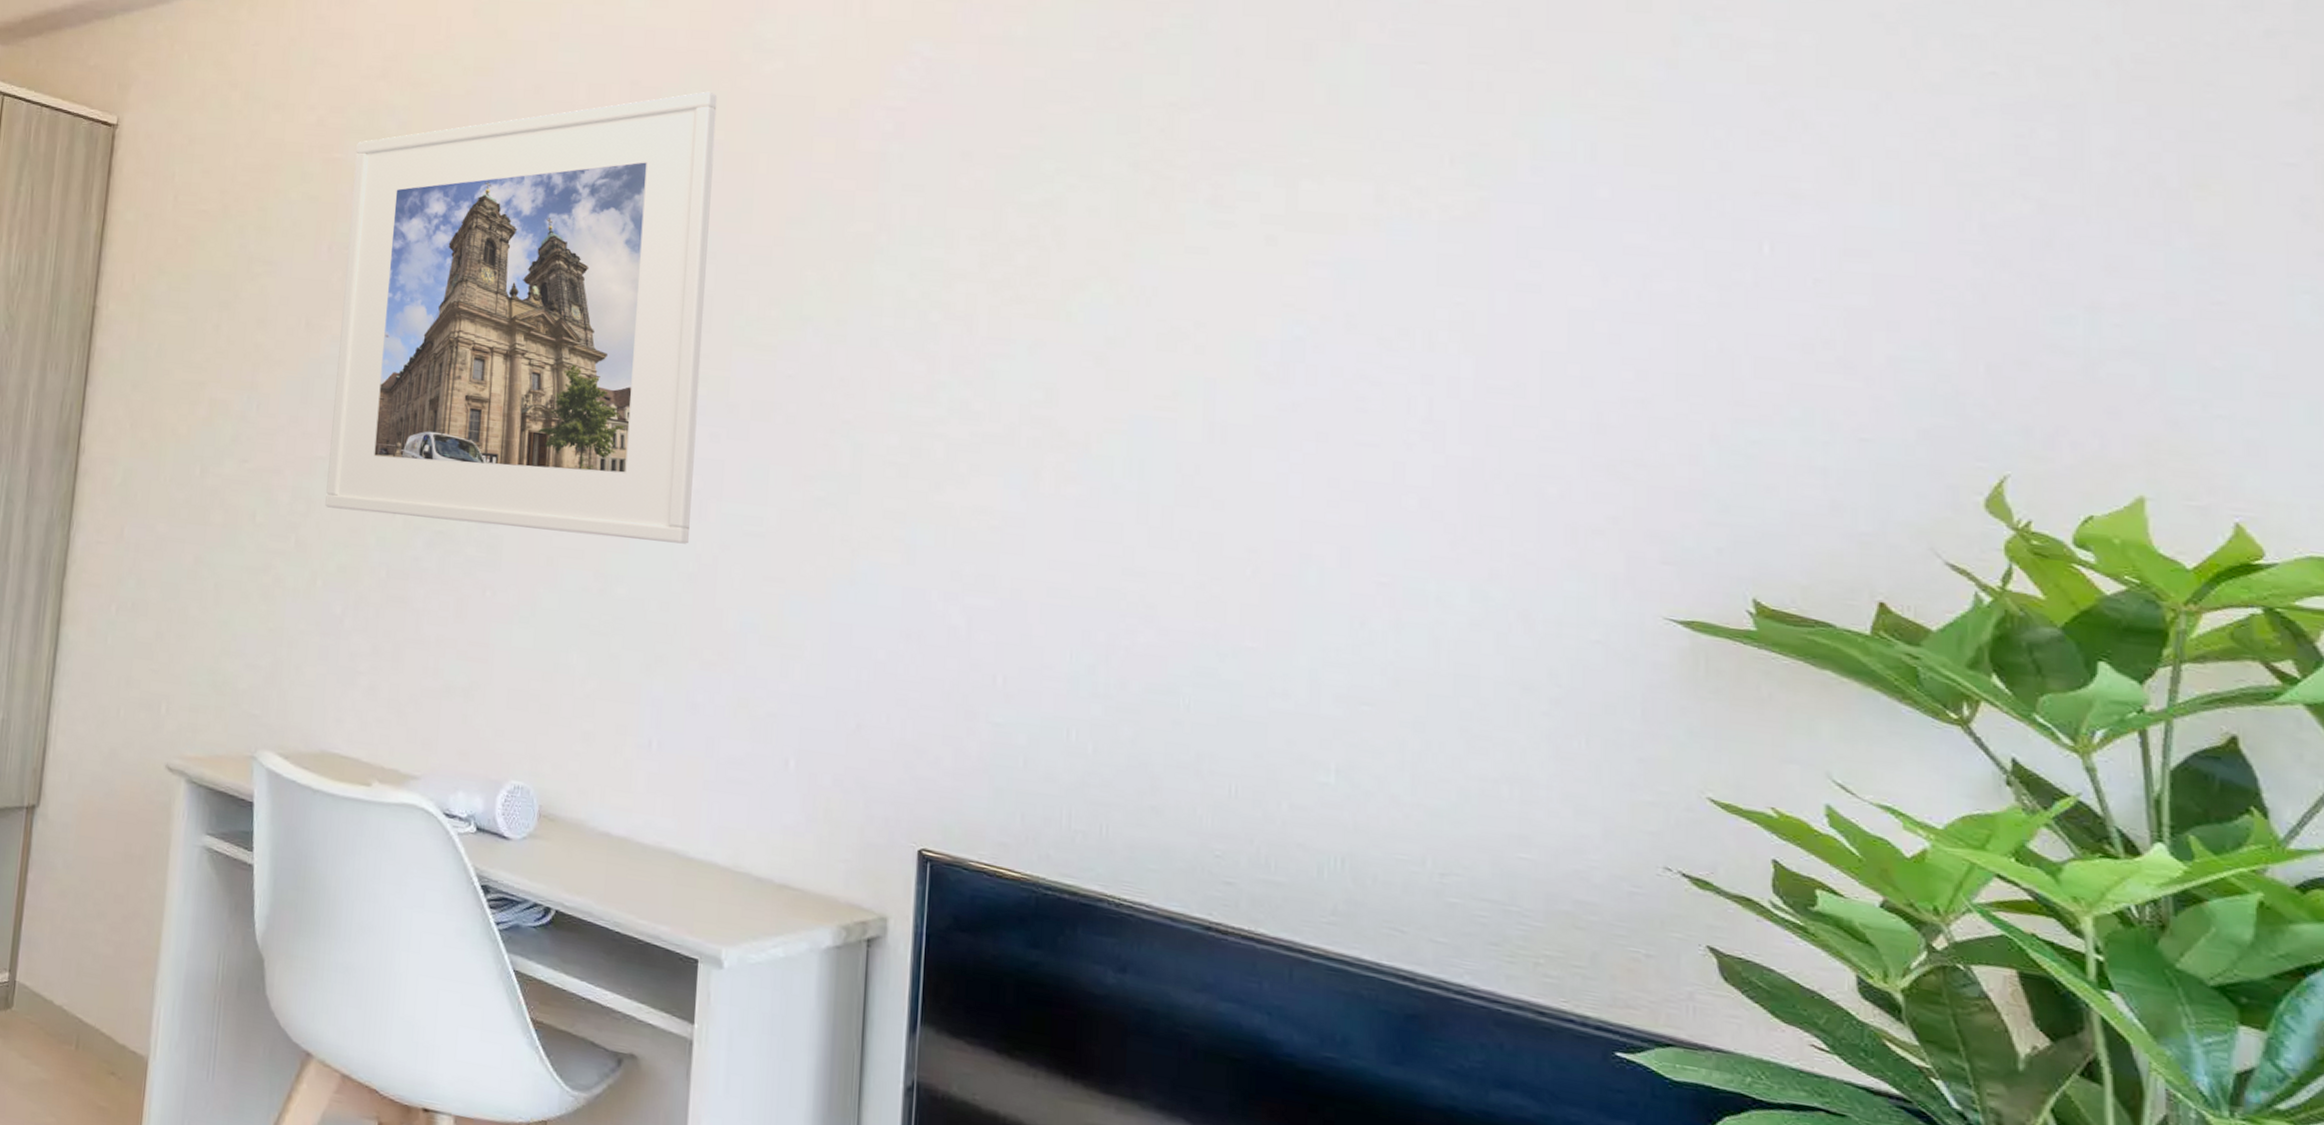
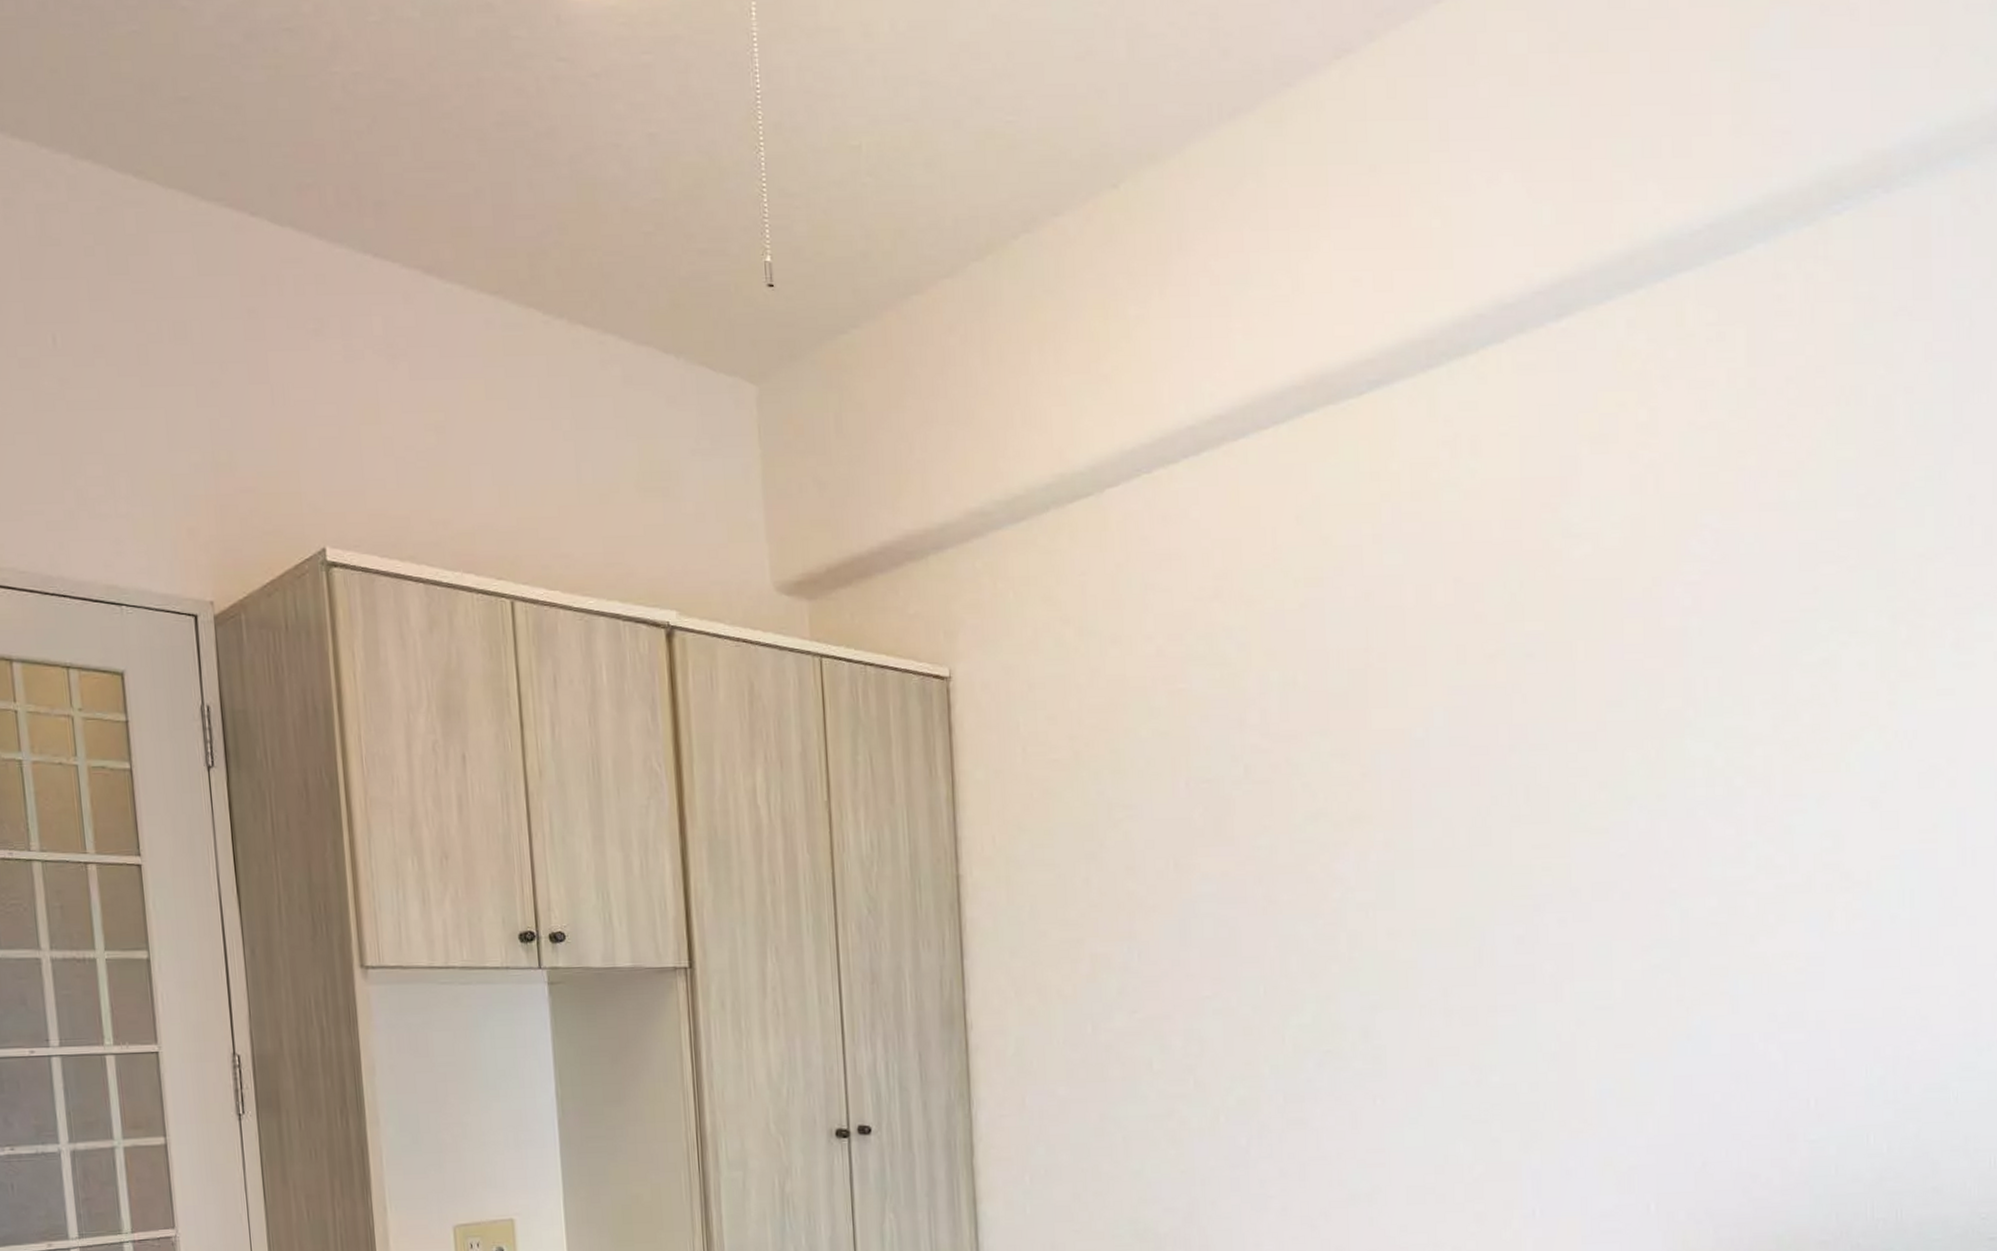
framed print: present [325,91,718,544] -> none [1199,582,1549,1045]

